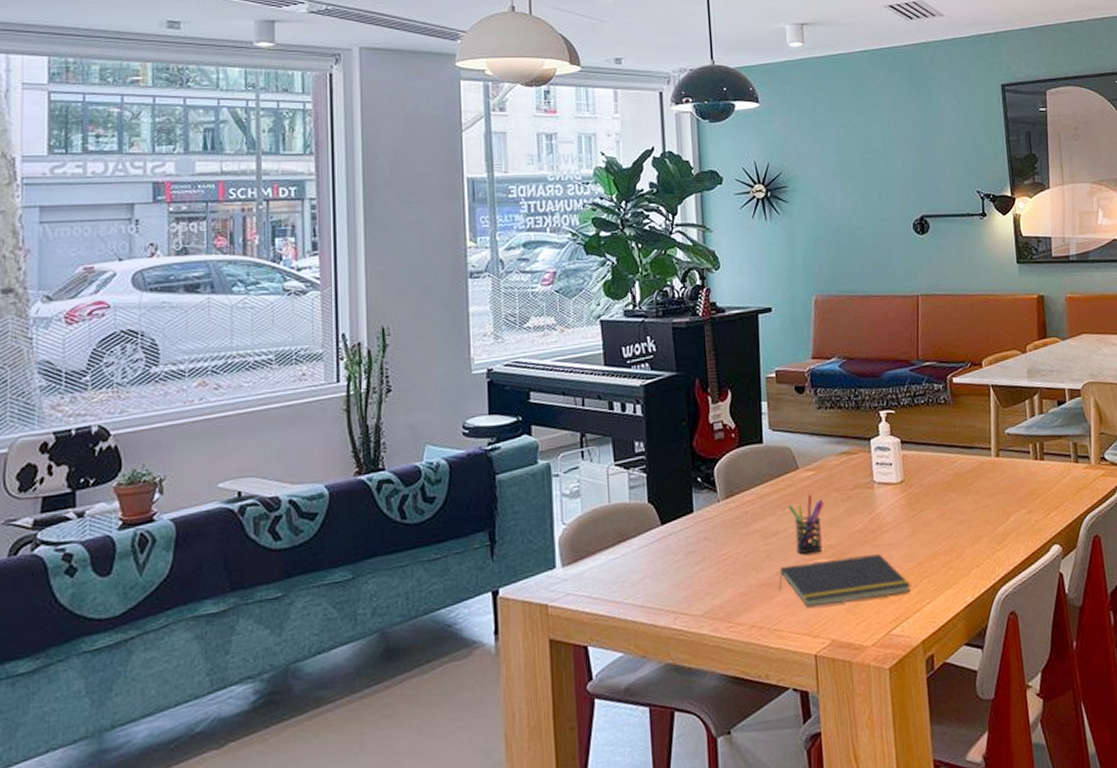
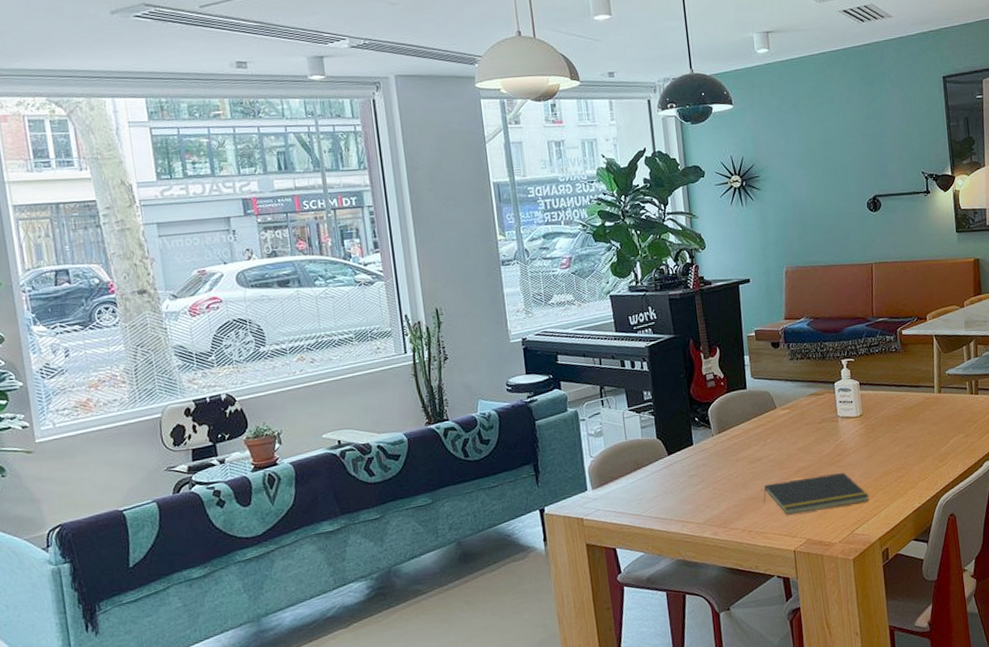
pen holder: present [788,494,824,554] -> none [768,428,798,475]

